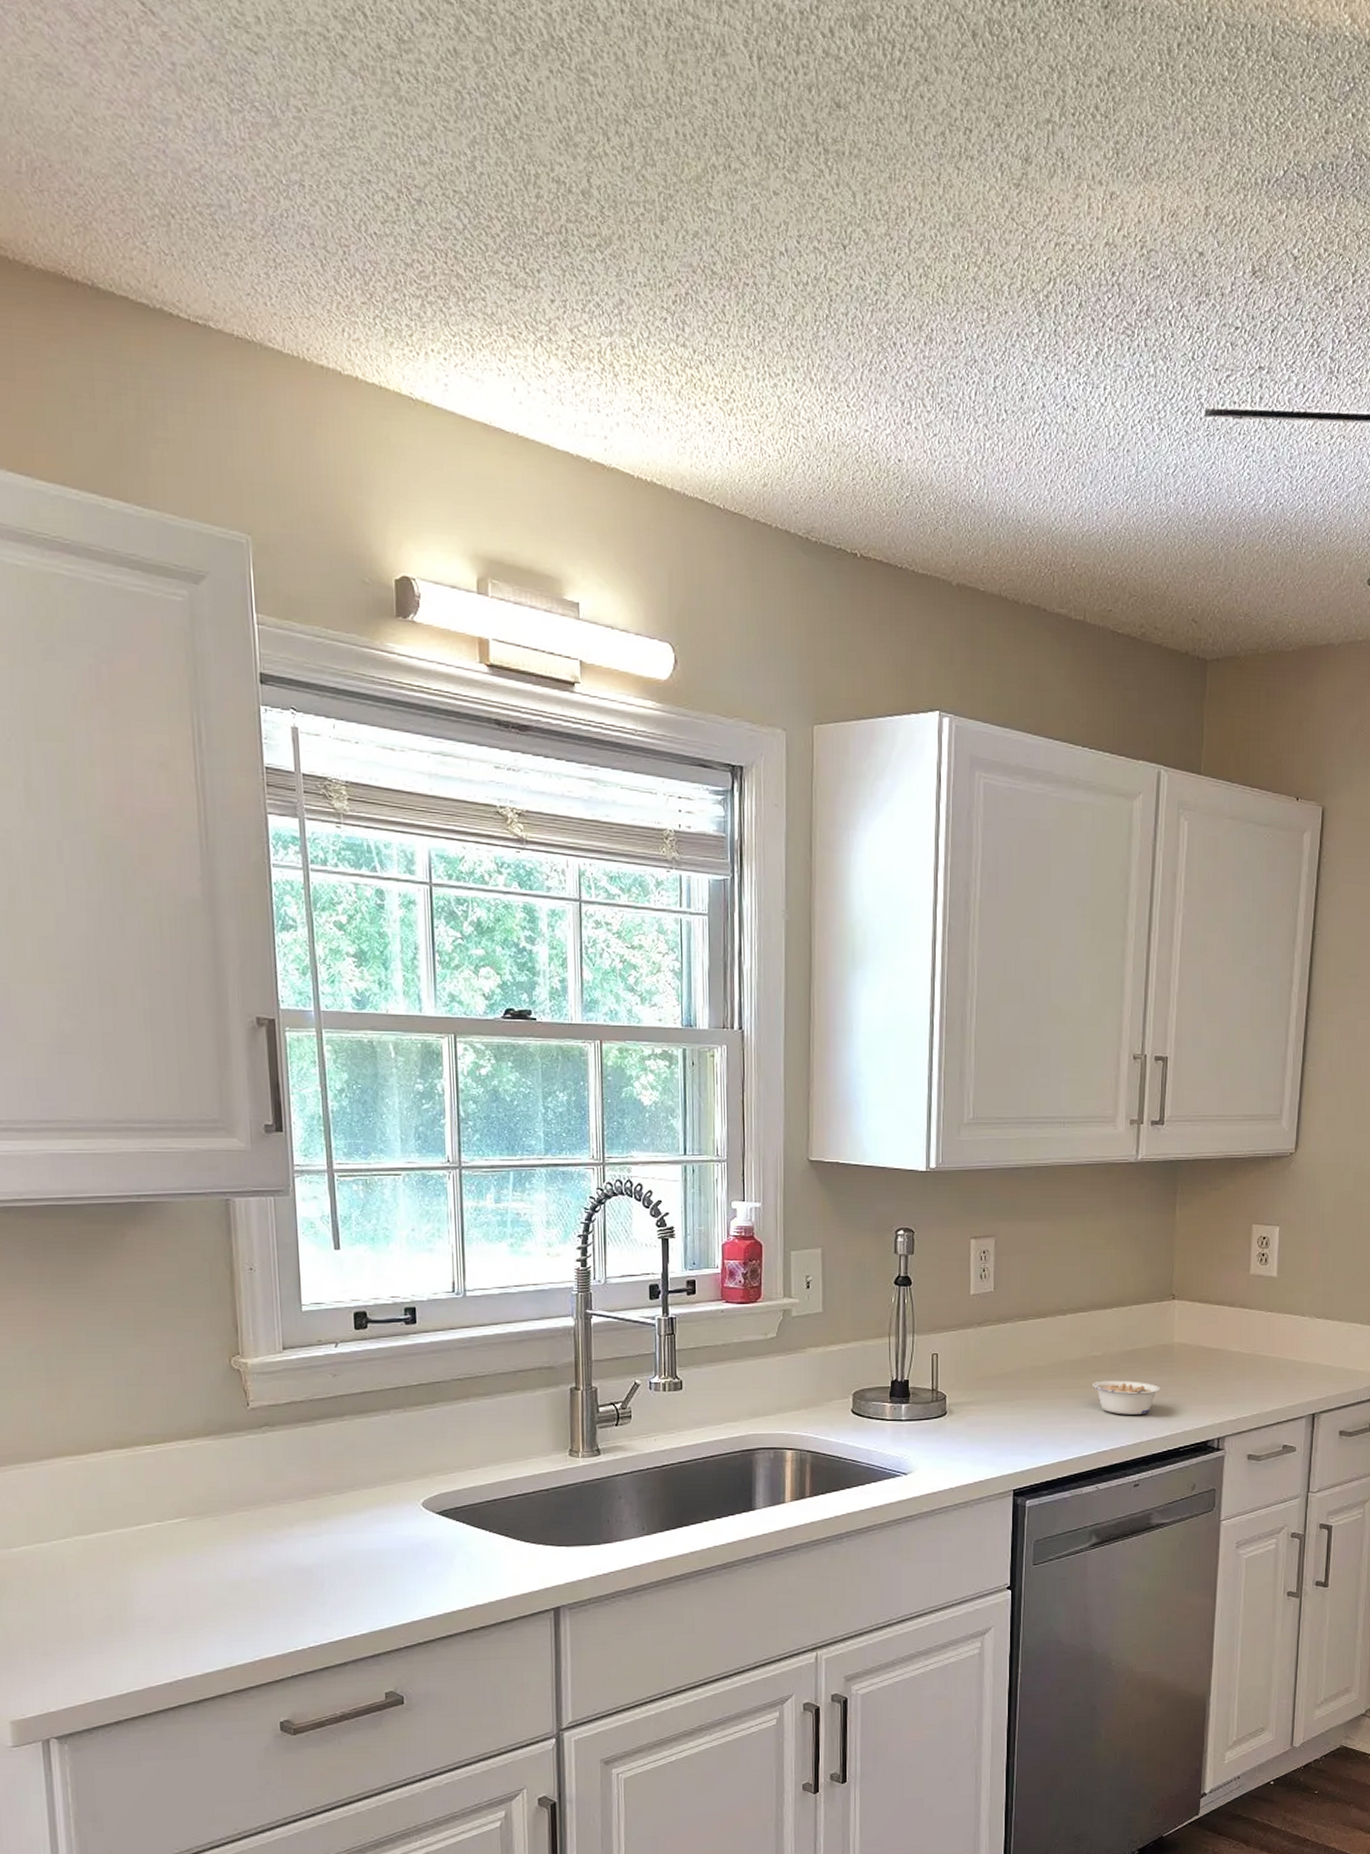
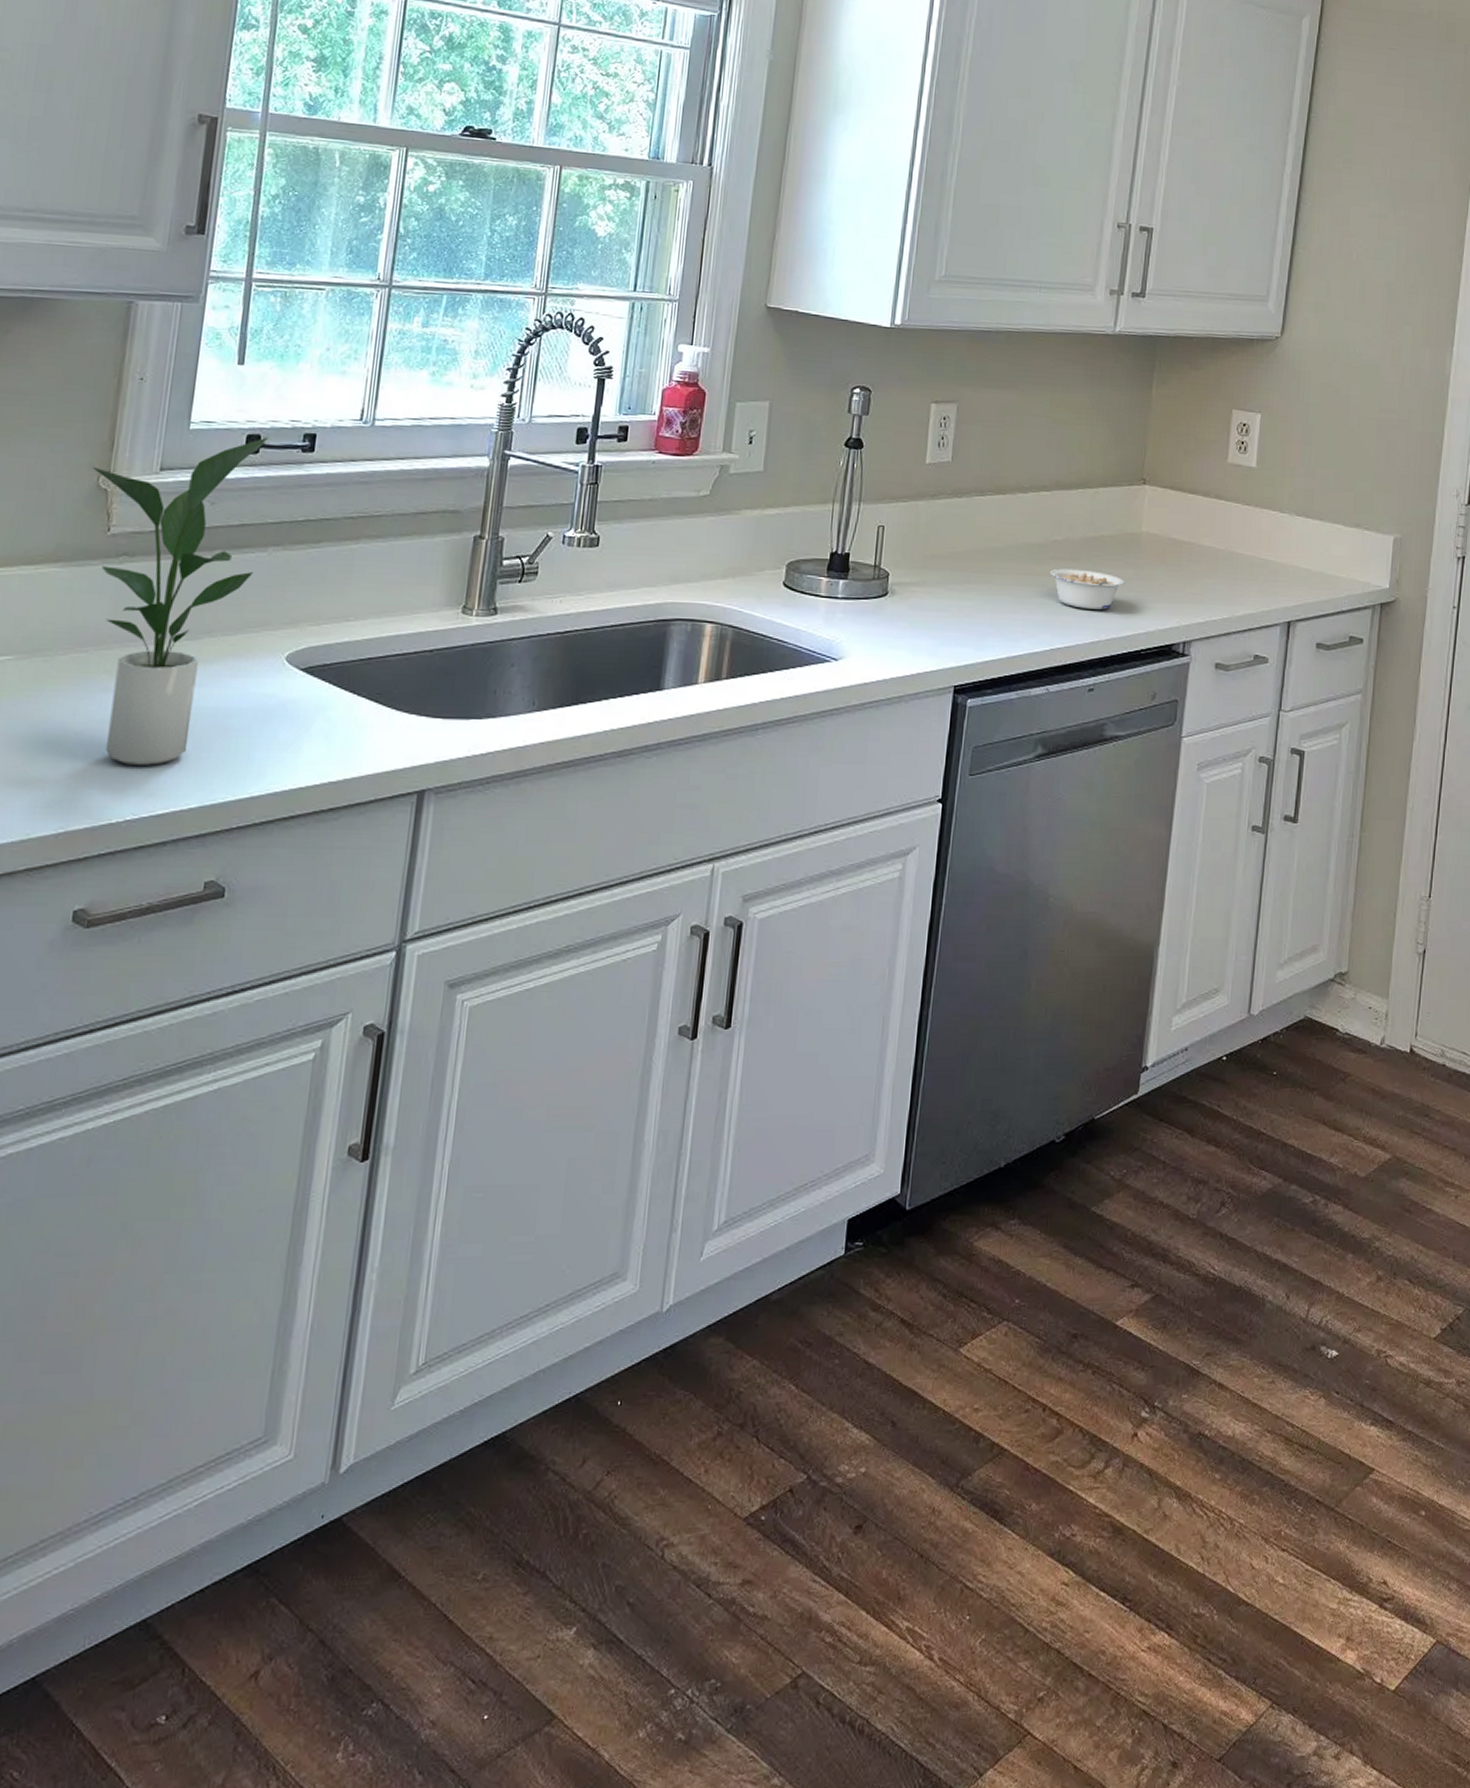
potted plant: none [223,1313,380,1602] -> present [92,437,268,765]

